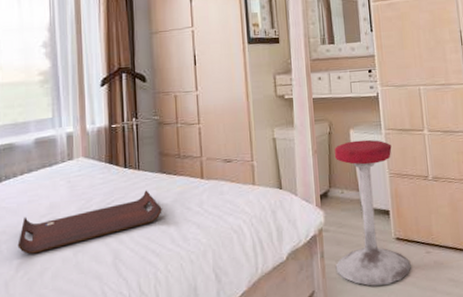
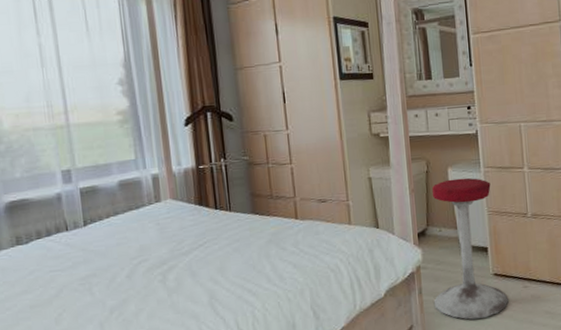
serving tray: present [17,190,162,254] -> none [109,231,257,296]

